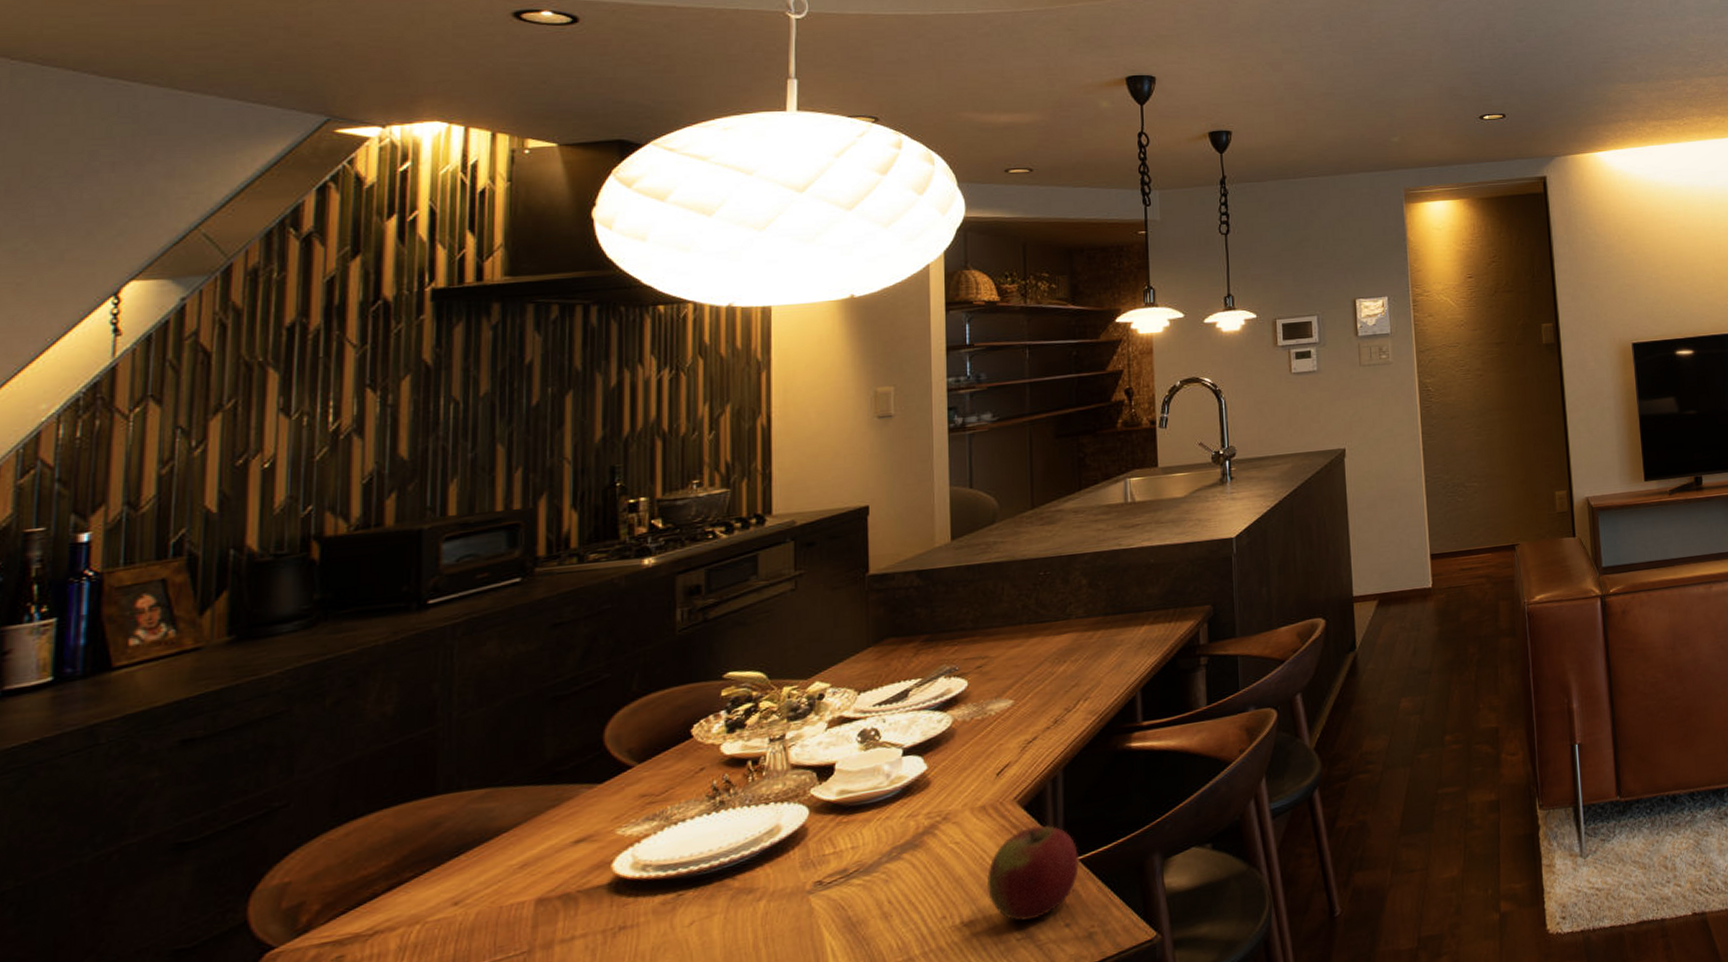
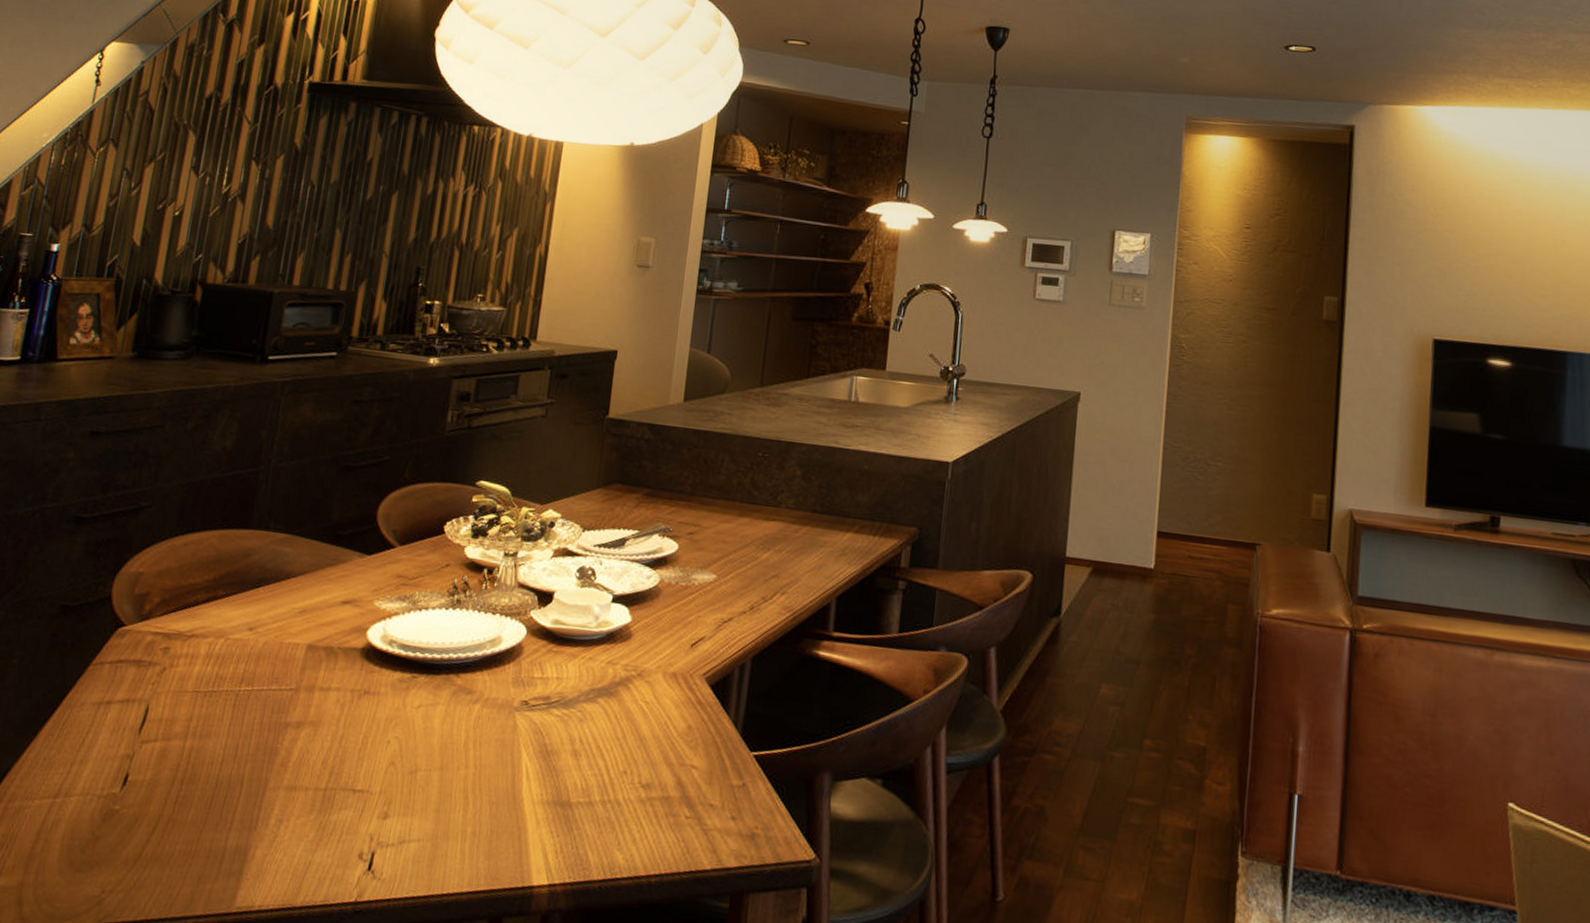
apple: present [986,825,1080,921] -> none [666,707,754,802]

